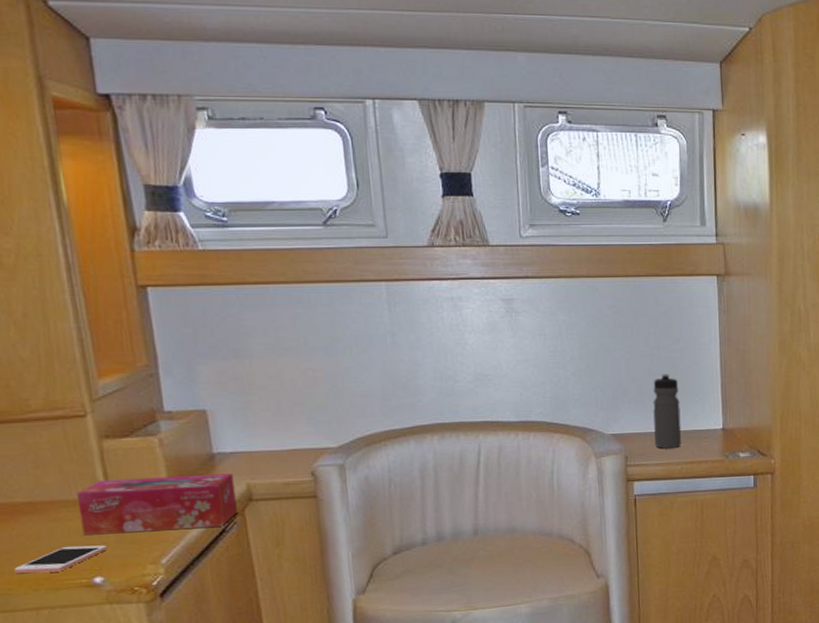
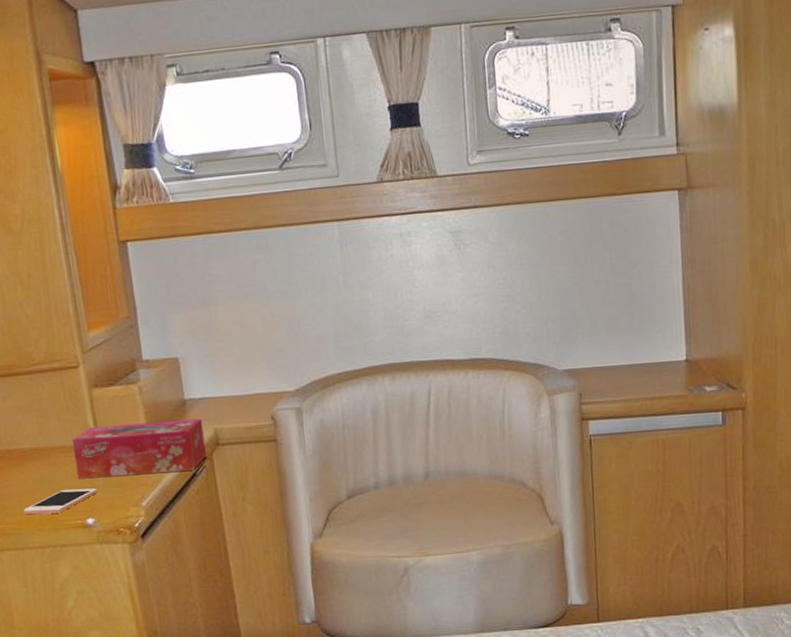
water bottle: present [653,373,682,448] -> none [608,301,641,384]

